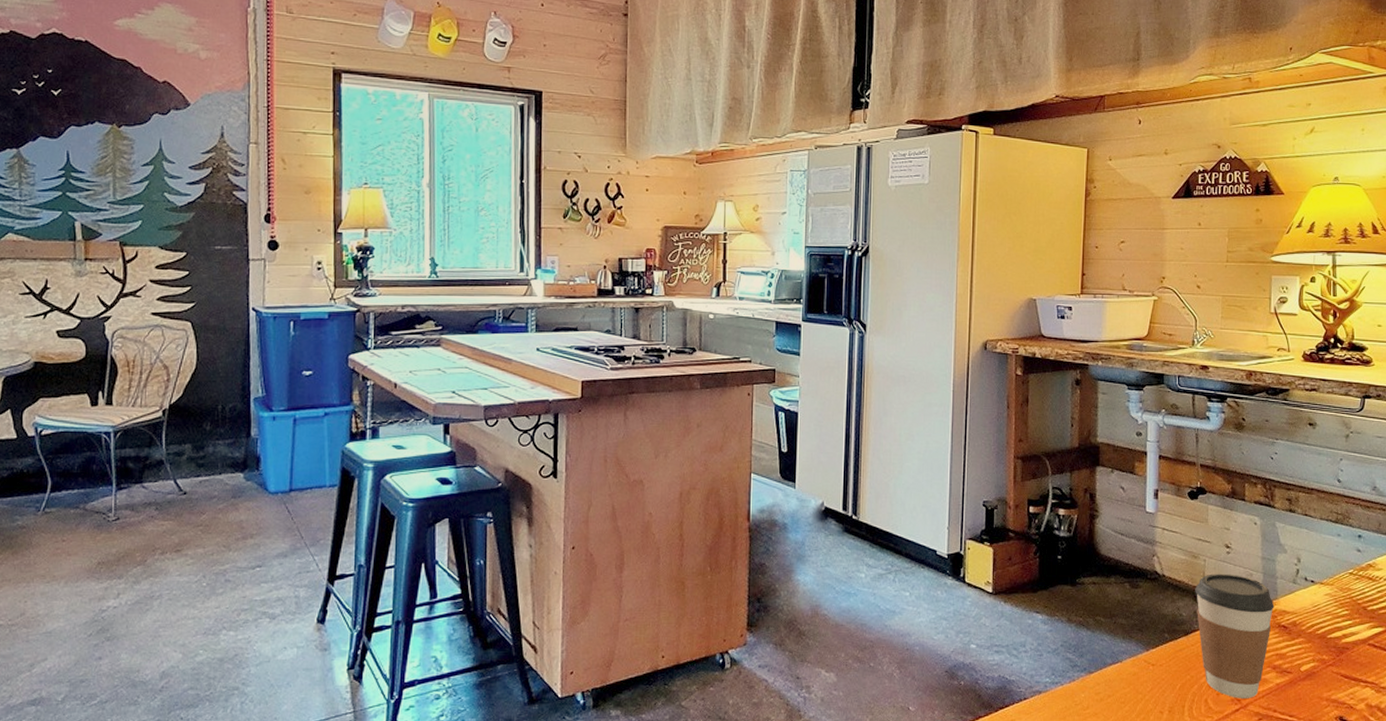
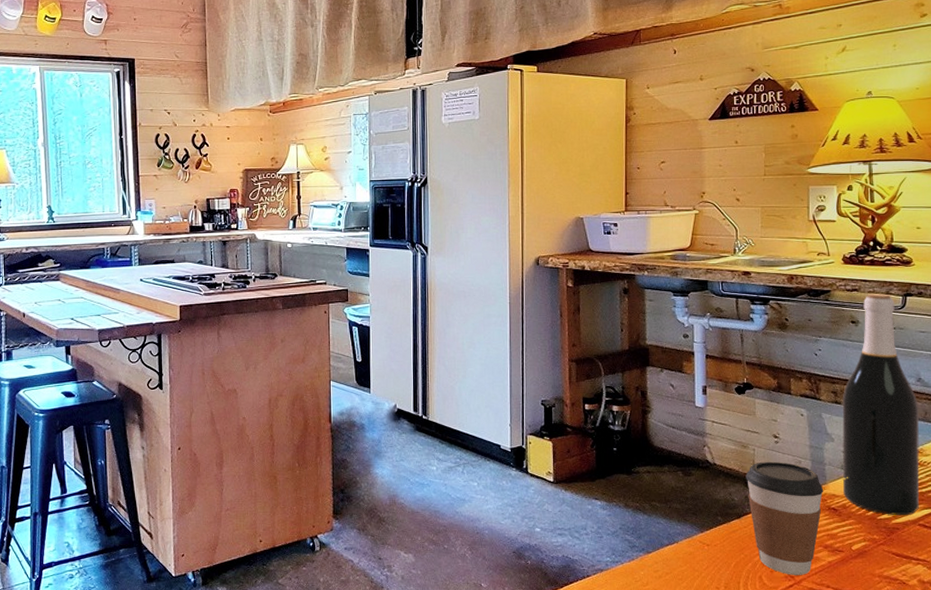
wine bottle: none [1294,394,1373,635] -> present [842,294,920,516]

